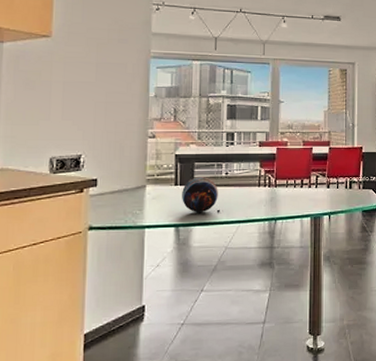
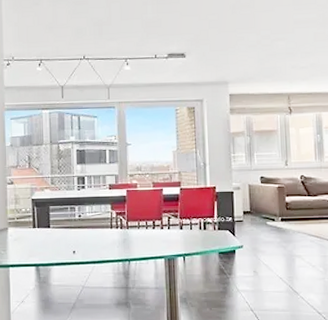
decorative orb: present [182,177,218,213] -> none [40,219,73,254]

